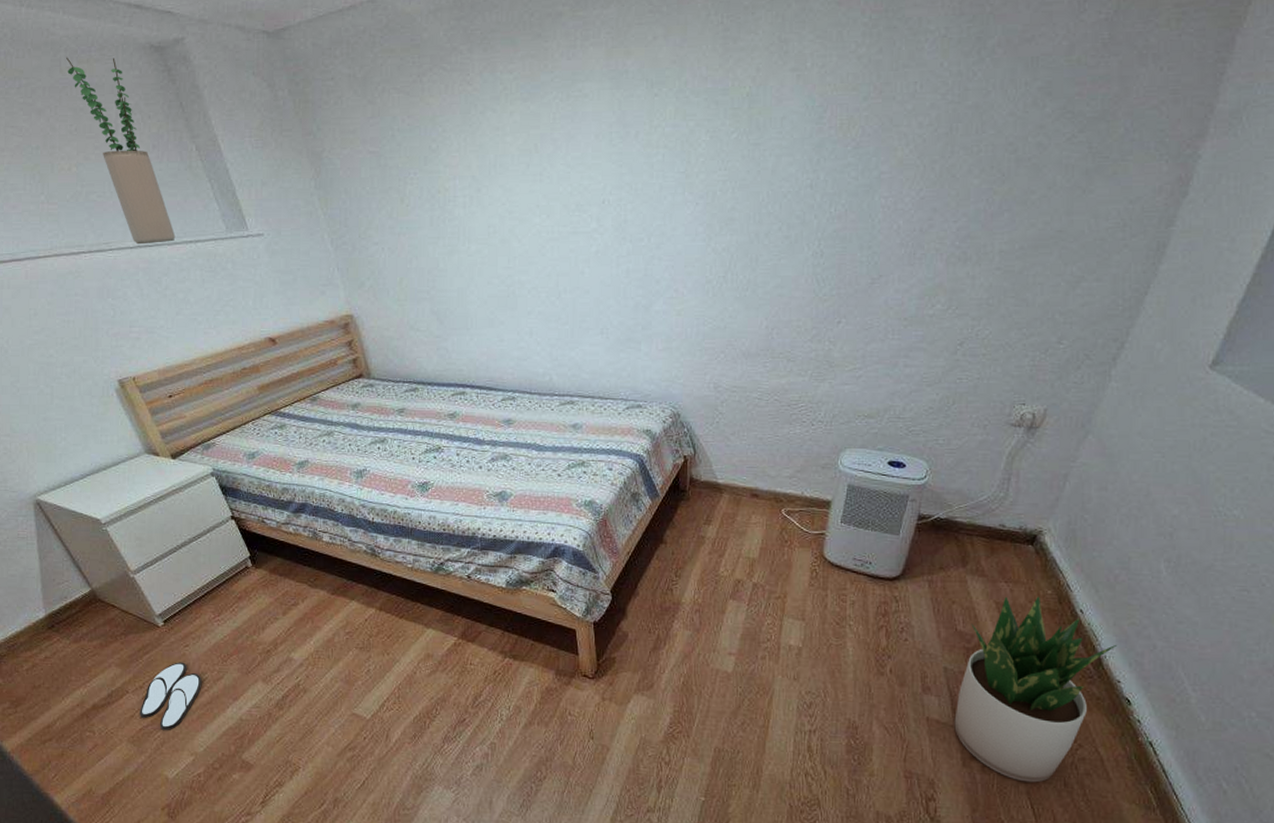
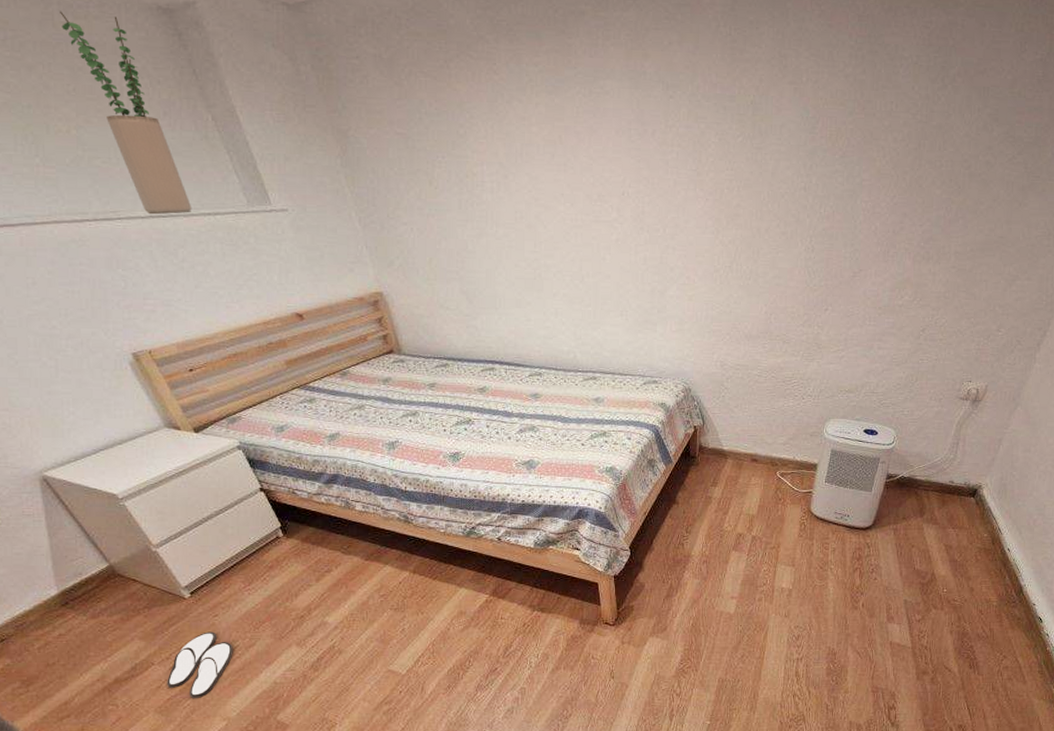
planter: present [954,596,1117,783] -> none [911,539,1034,689]

